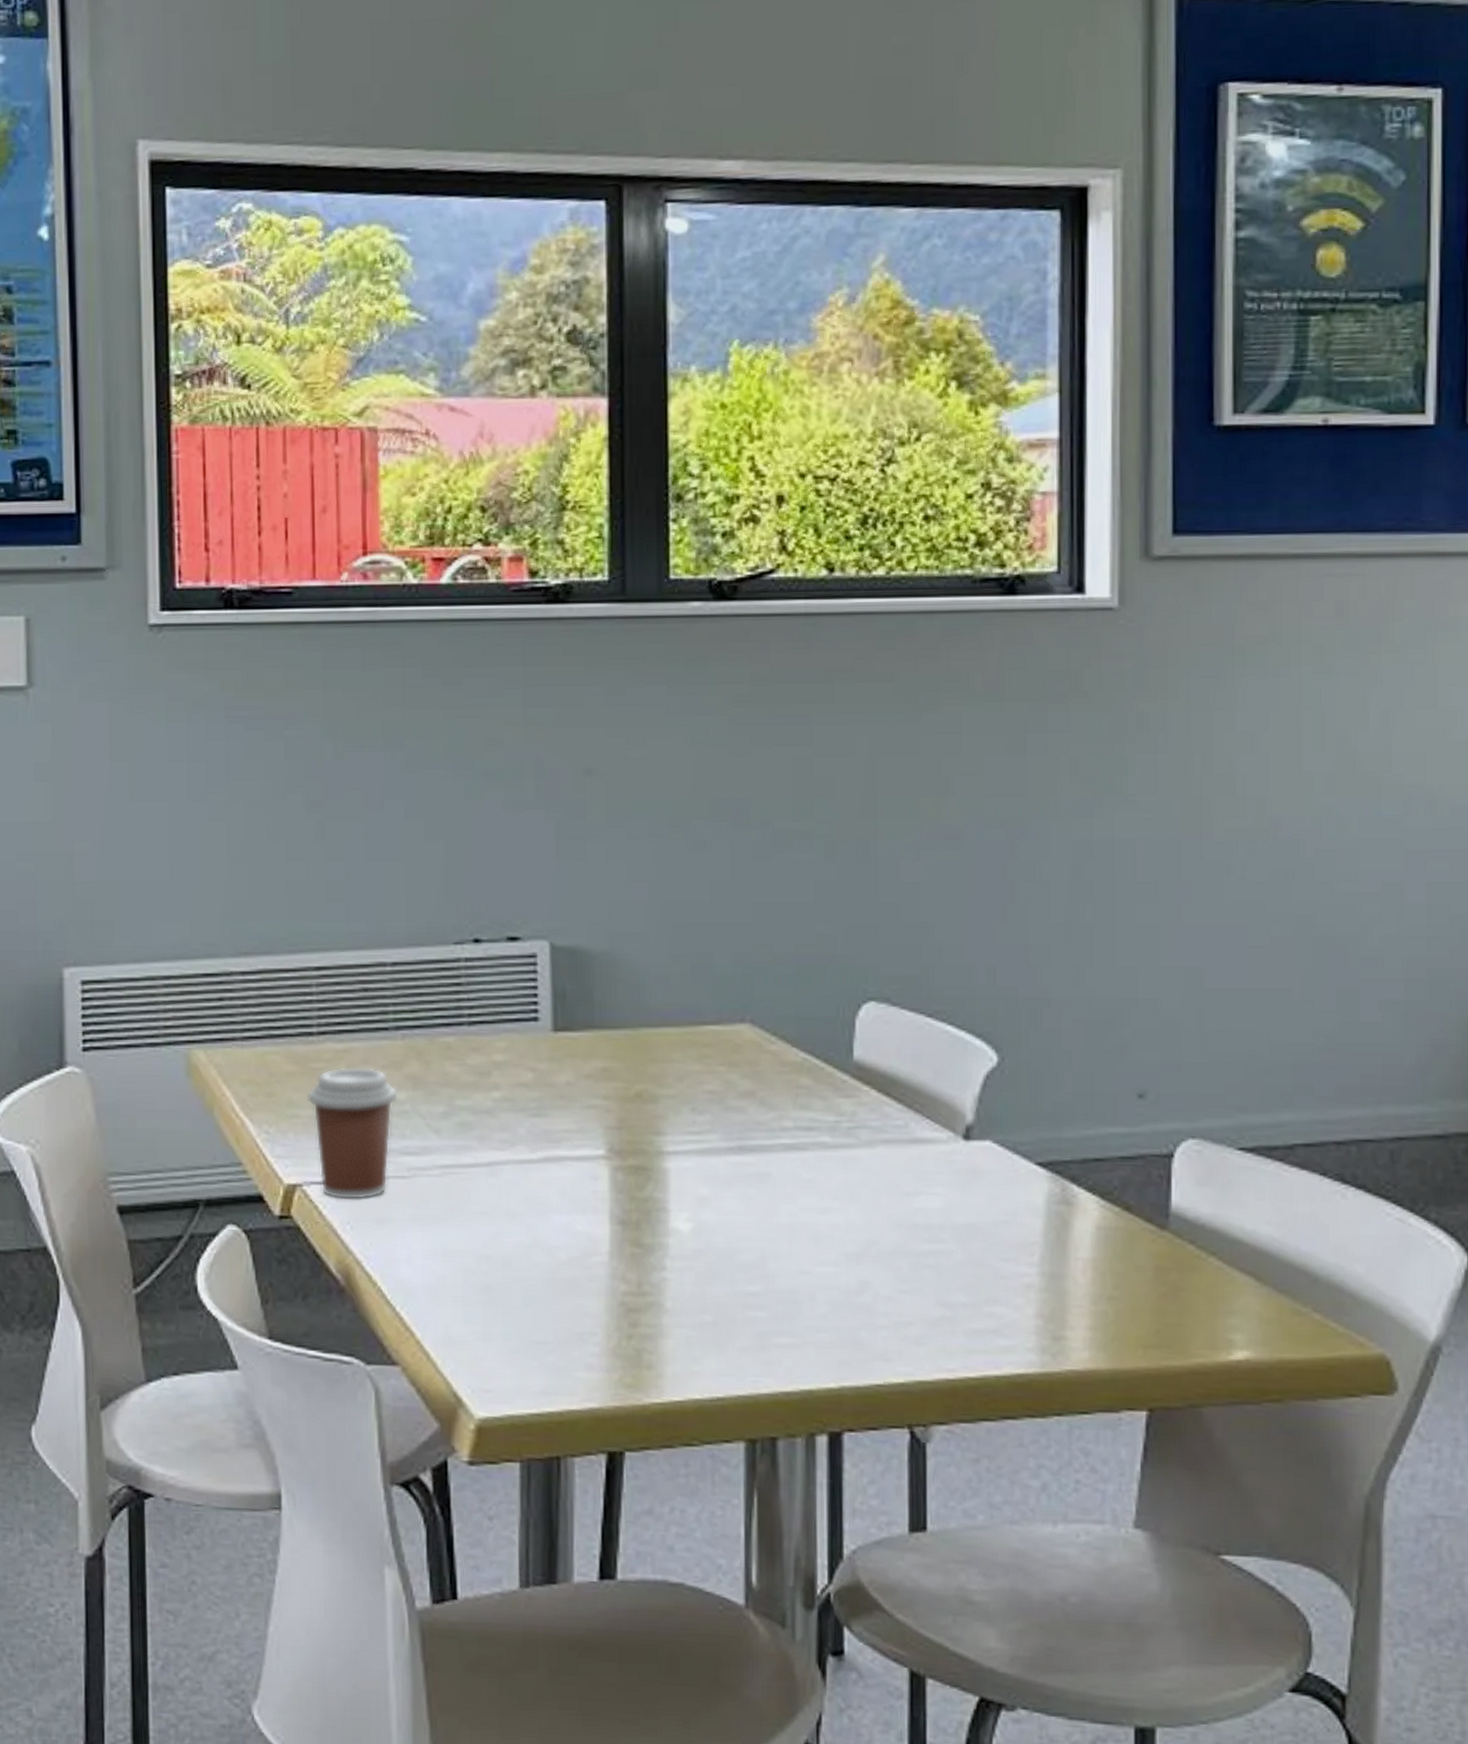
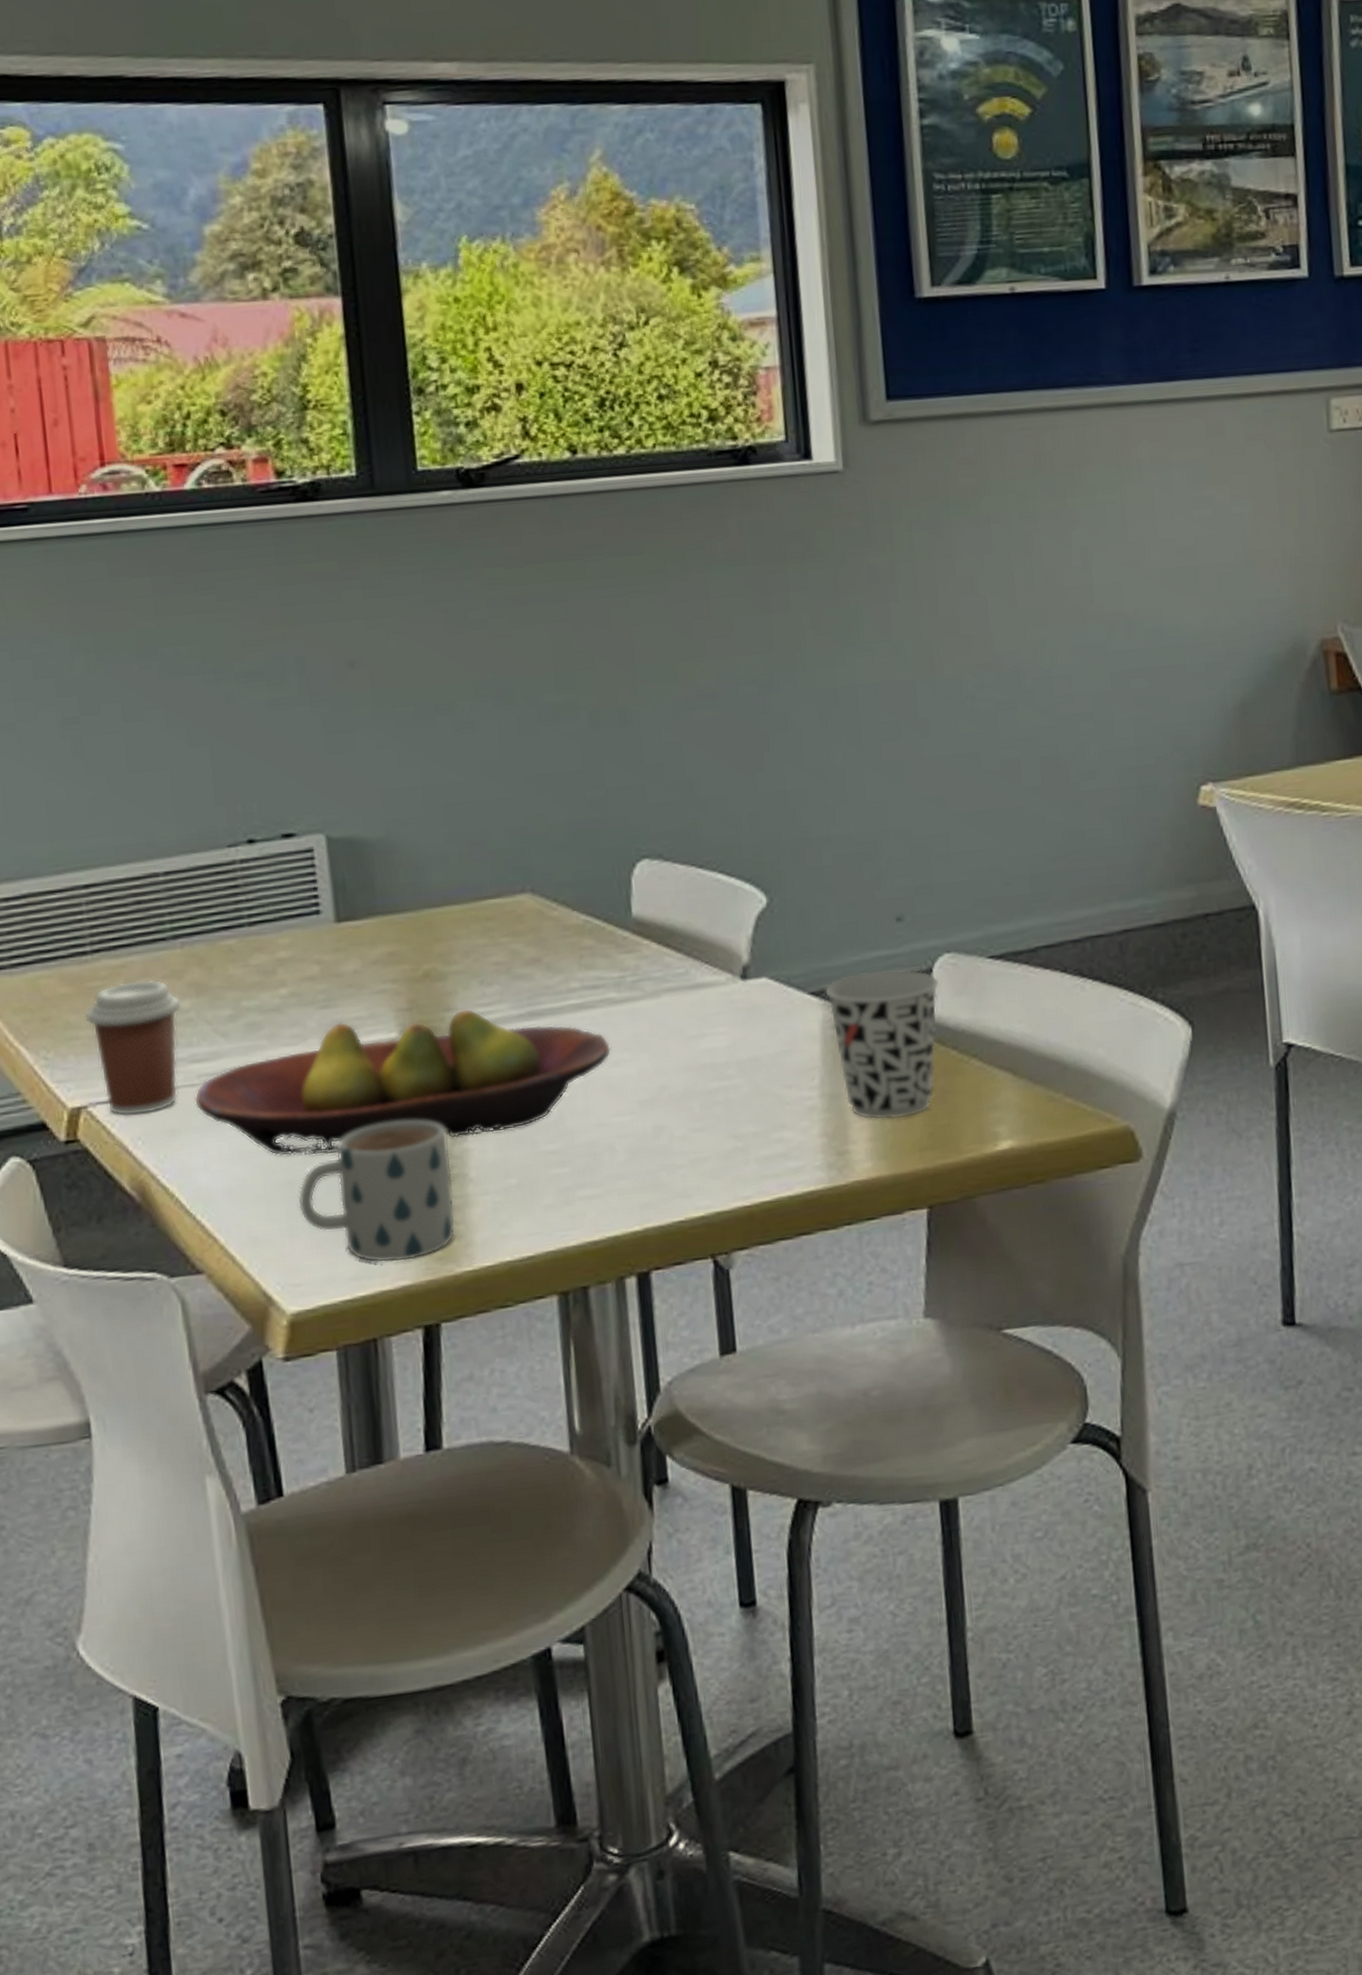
fruit bowl: none [403,1132,821,1266] -> present [194,1008,612,1157]
mug: none [495,1239,648,1383] -> present [298,1119,456,1263]
cup: none [1053,1148,1181,1310] -> present [825,969,940,1120]

